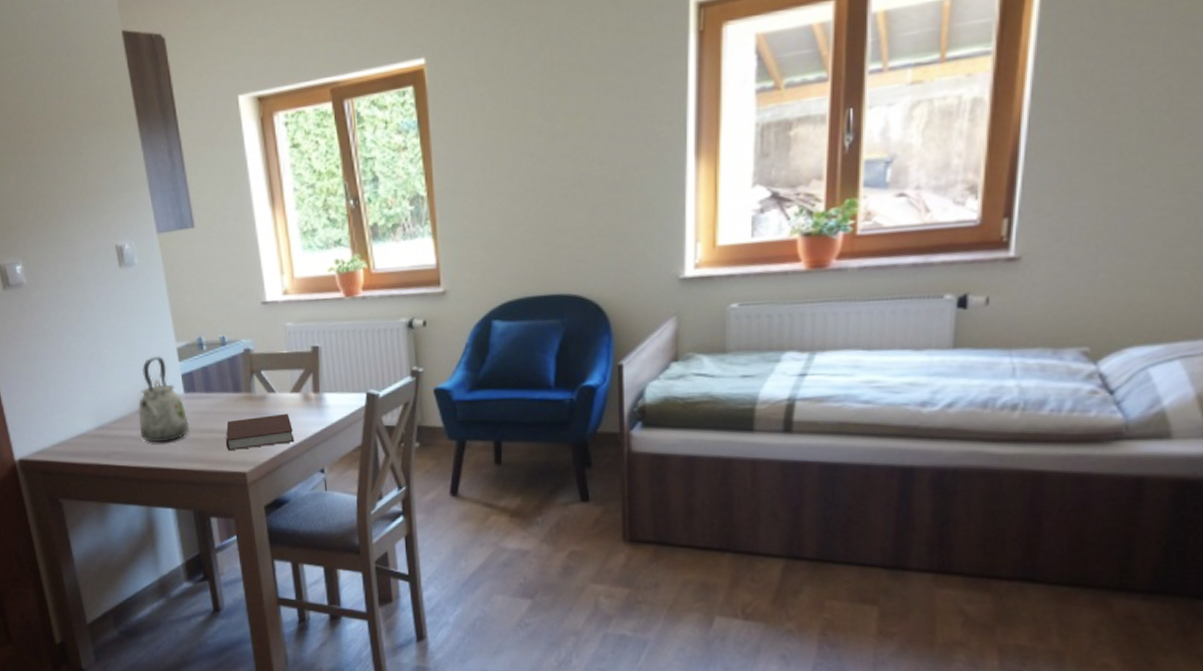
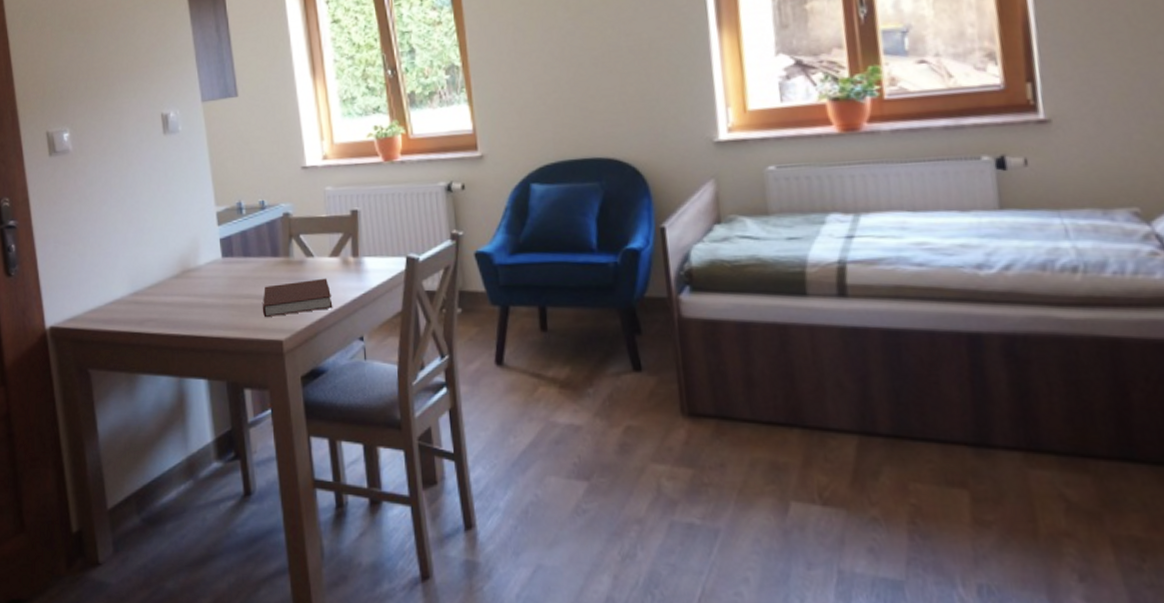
kettle: present [138,356,190,443] -> none [175,220,226,309]

